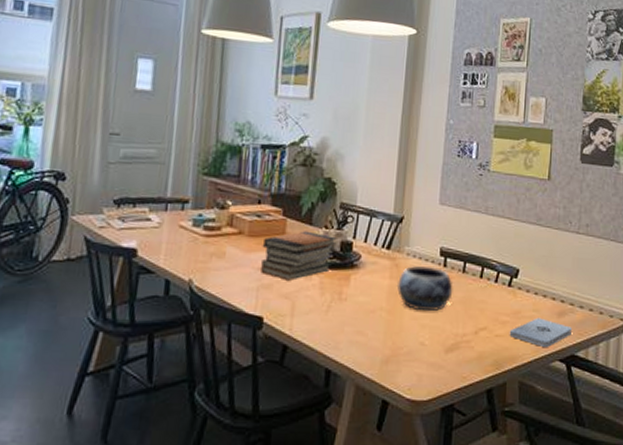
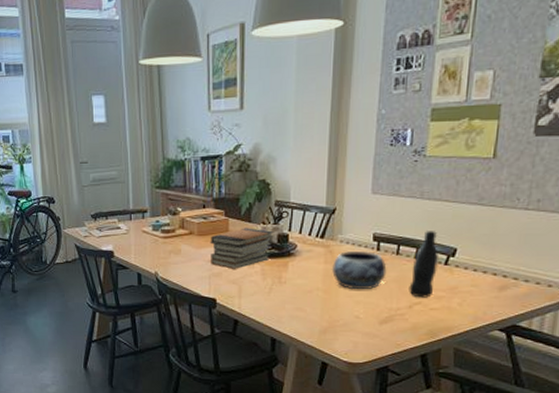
bottle: none [475,248,503,323] -> present [409,231,439,298]
notepad: present [509,317,572,348] -> none [445,292,514,319]

